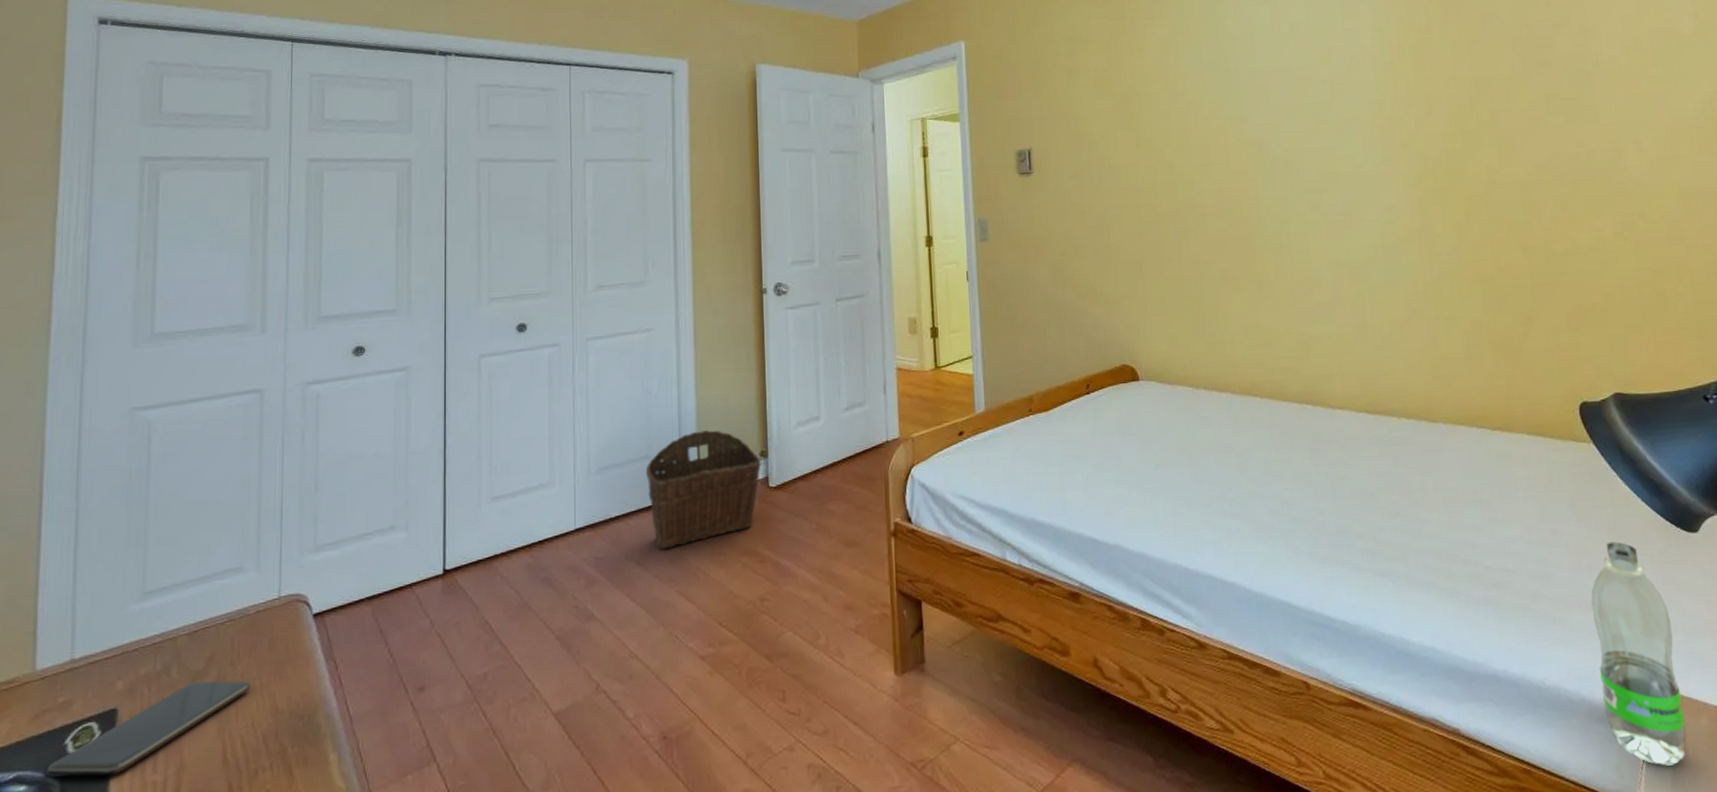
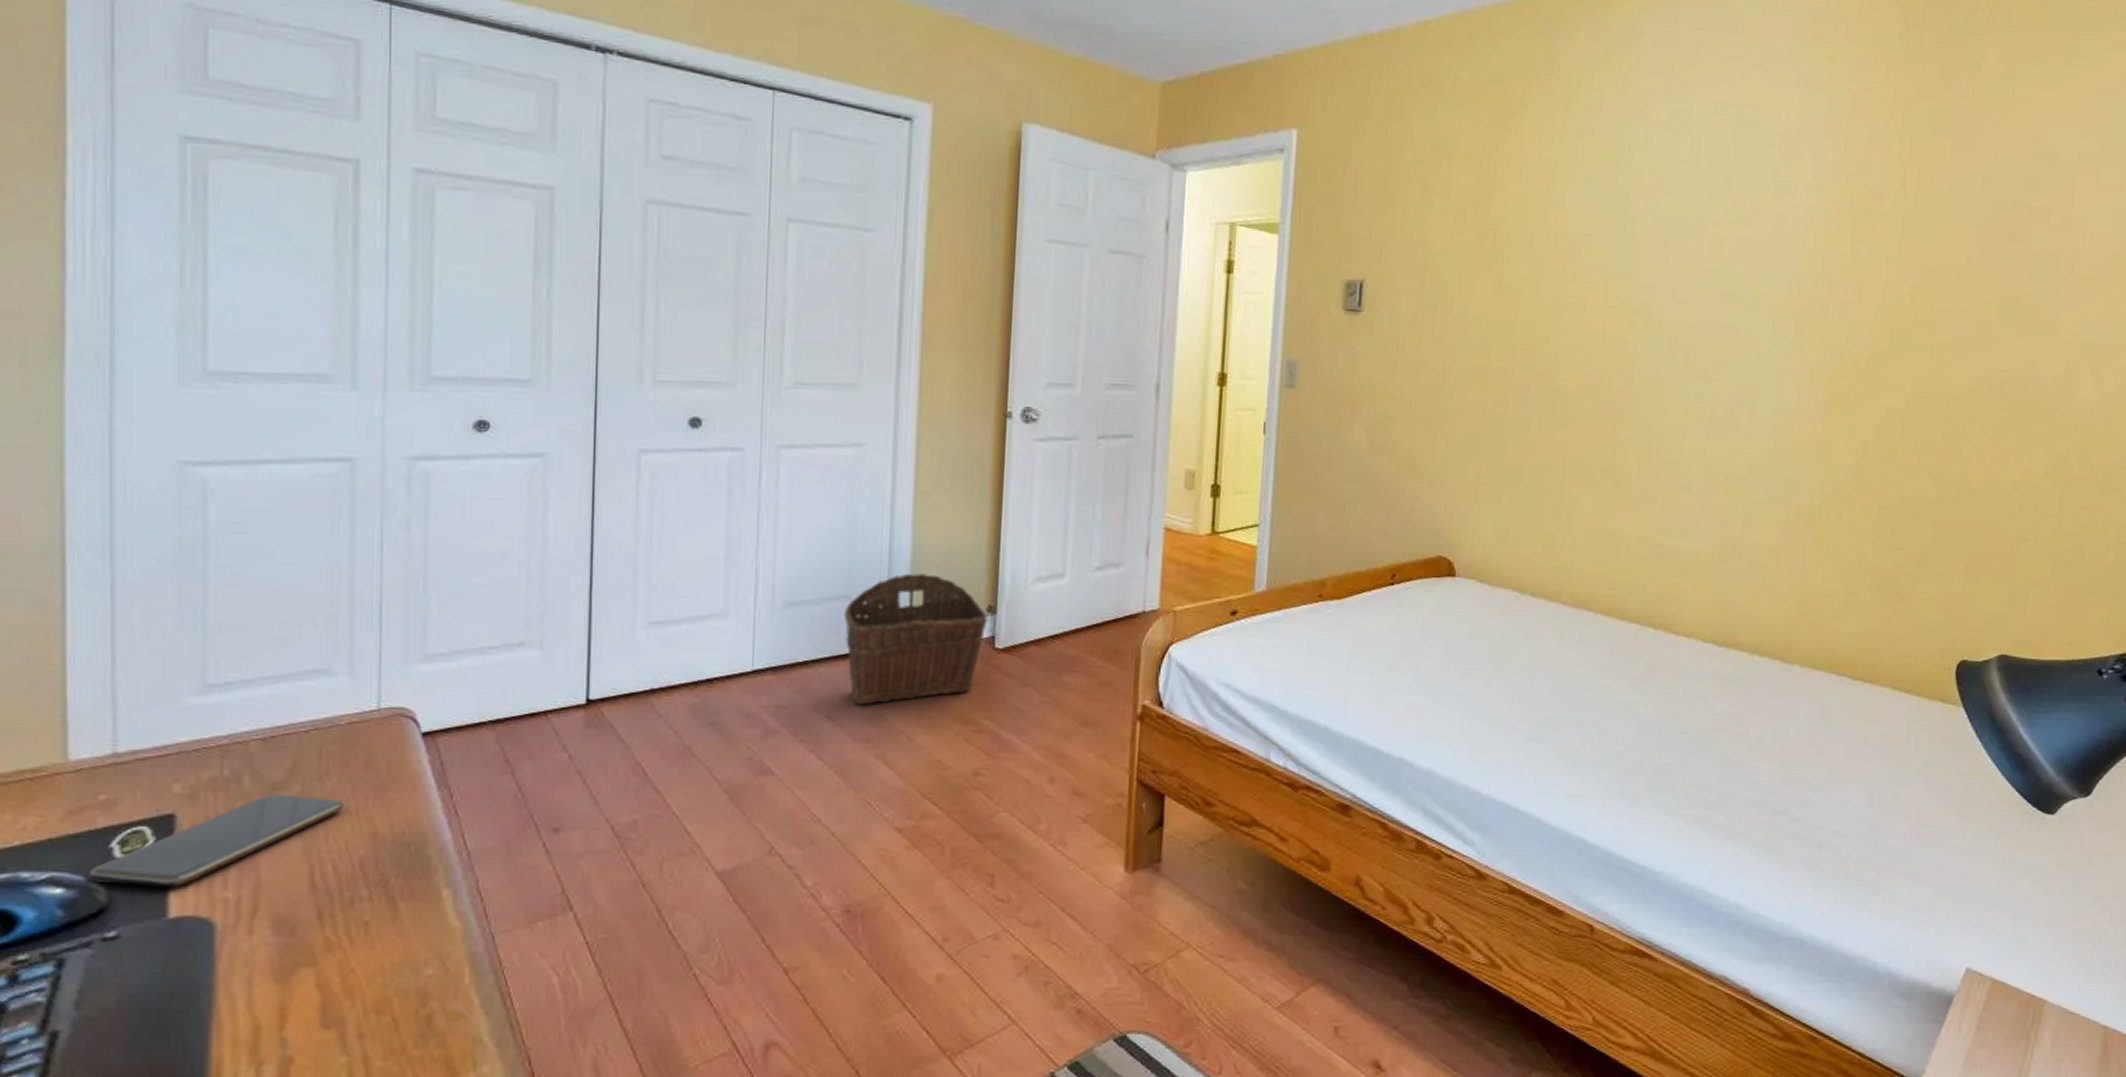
bottle: present [1591,541,1687,766] -> none [1909,814,2003,1047]

